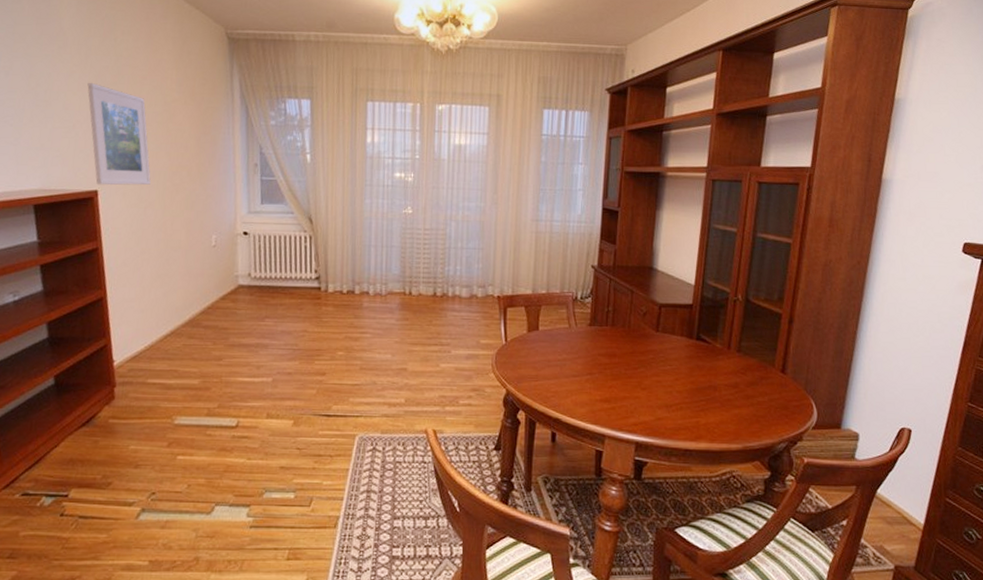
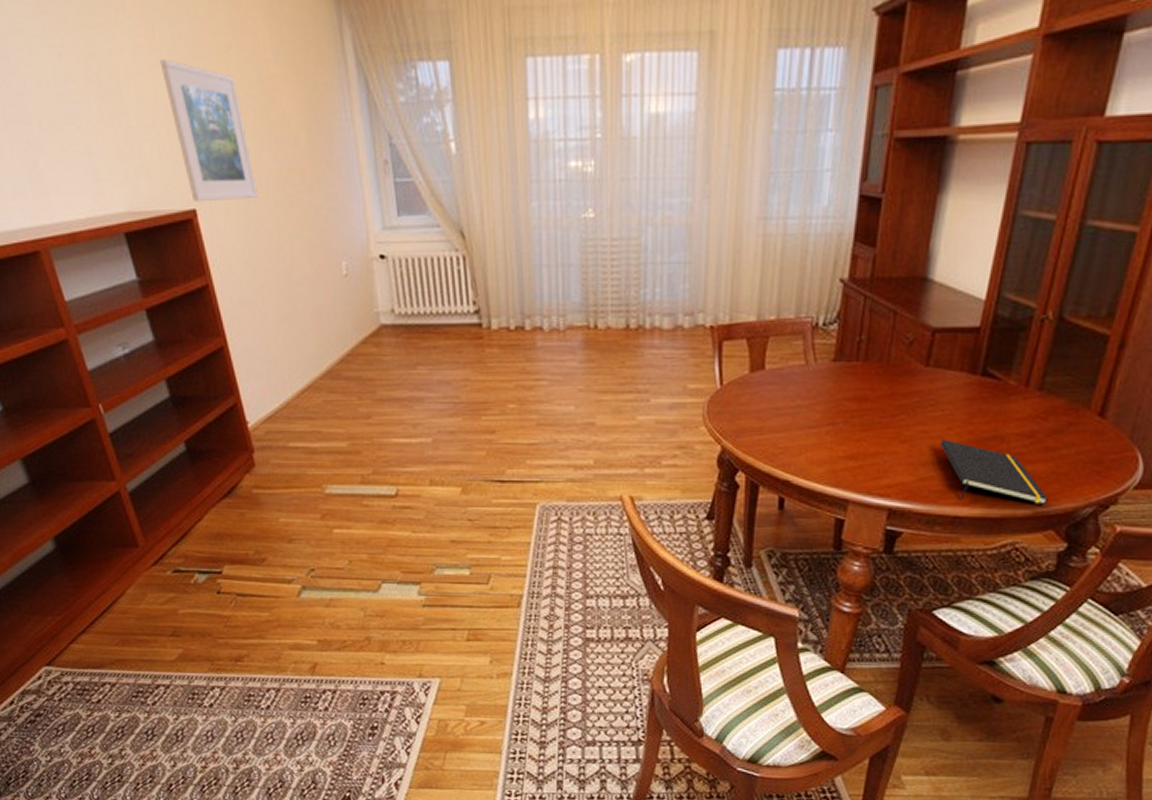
notepad: none [670,388,752,440] -> present [940,440,1048,505]

